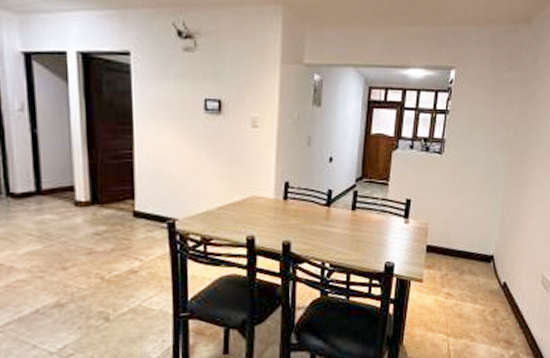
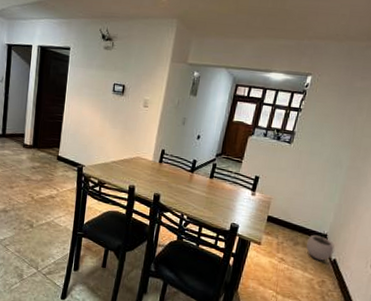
plant pot: none [474,253,502,287] -> present [306,232,334,261]

